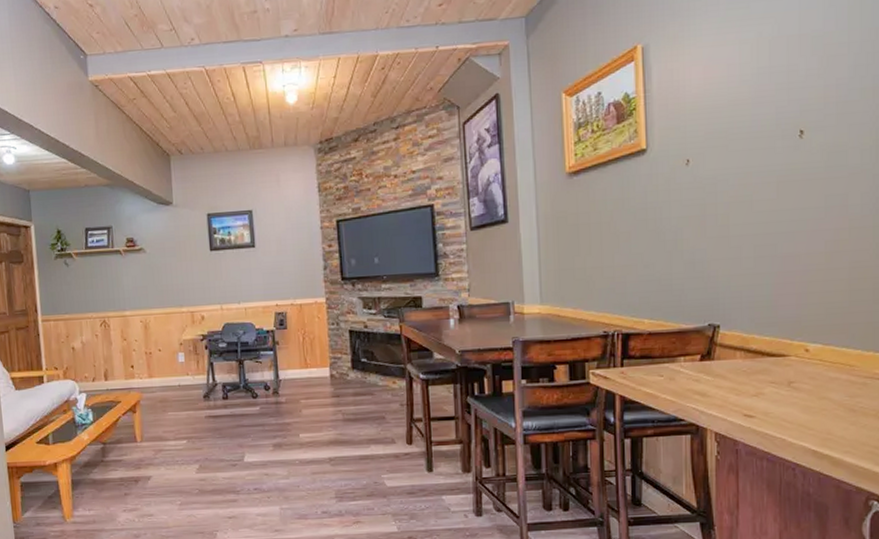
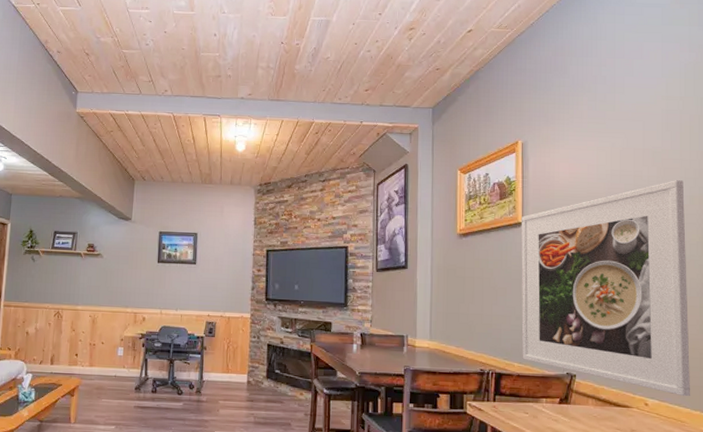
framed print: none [646,69,861,337] -> present [521,180,690,397]

